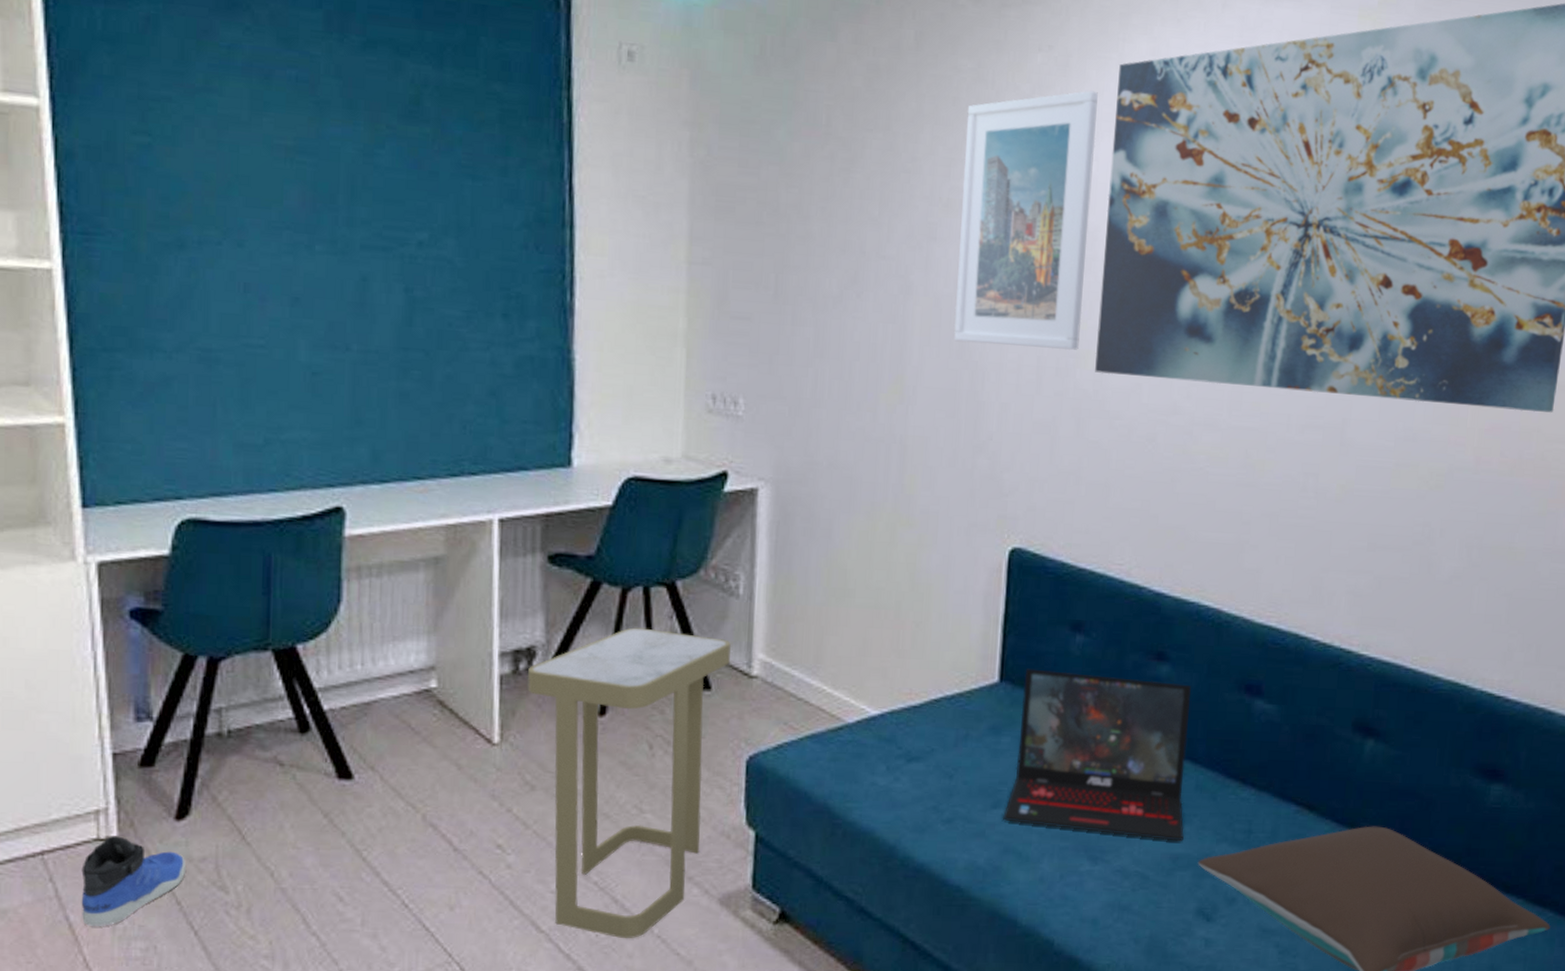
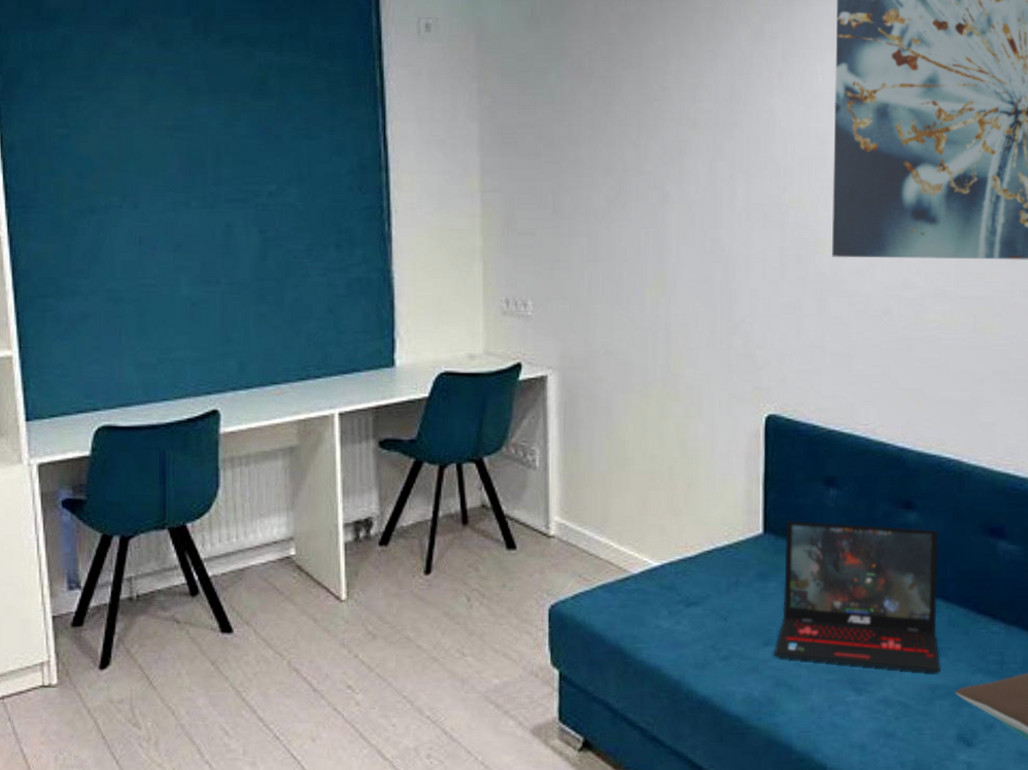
sneaker: present [81,836,187,926] -> none [31,683,109,757]
side table: present [527,627,732,939] -> none [366,498,532,765]
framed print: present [953,90,1098,351] -> none [705,15,820,240]

